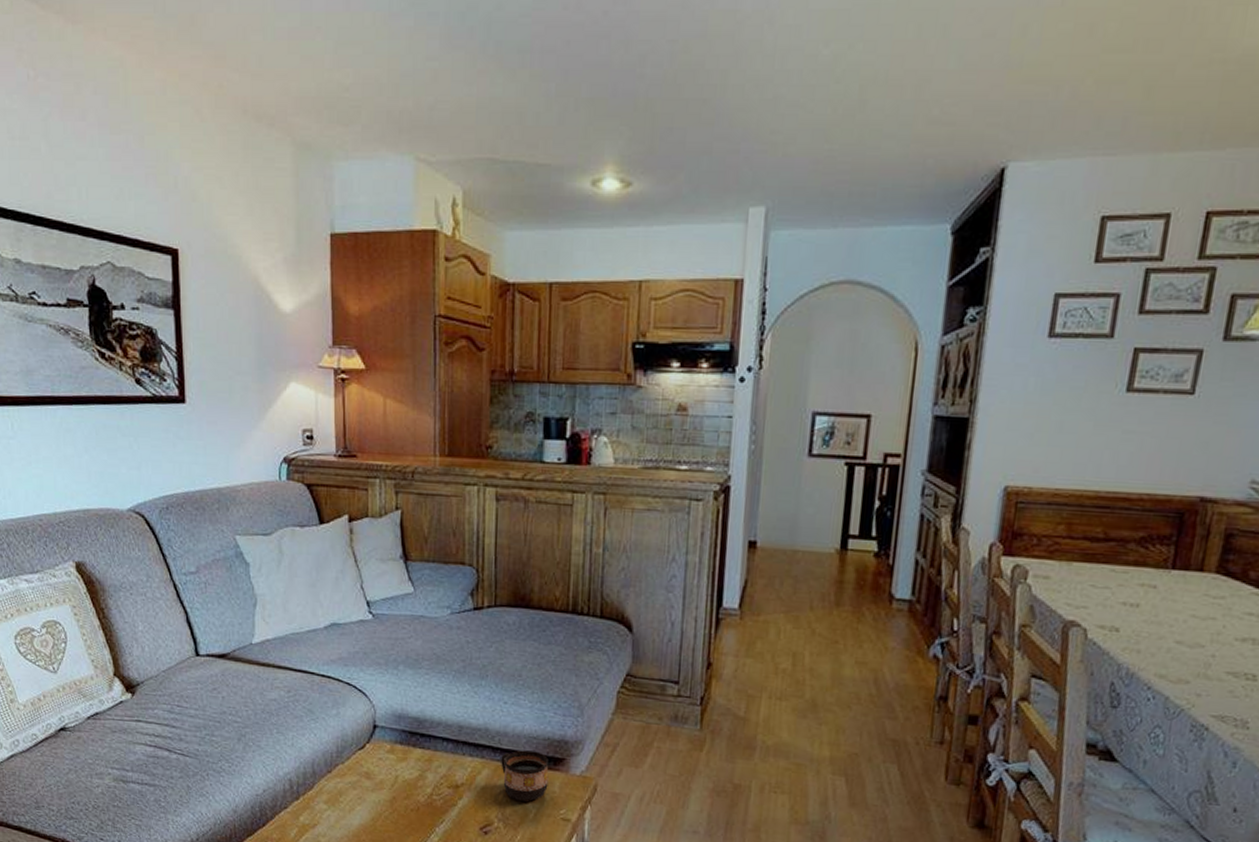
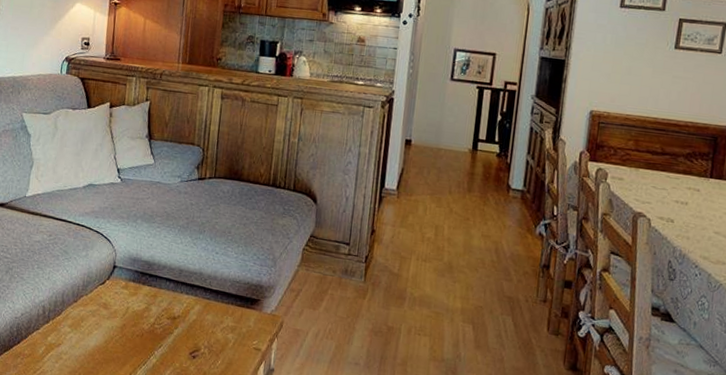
cup: present [501,750,549,802] -> none [209,291,247,333]

